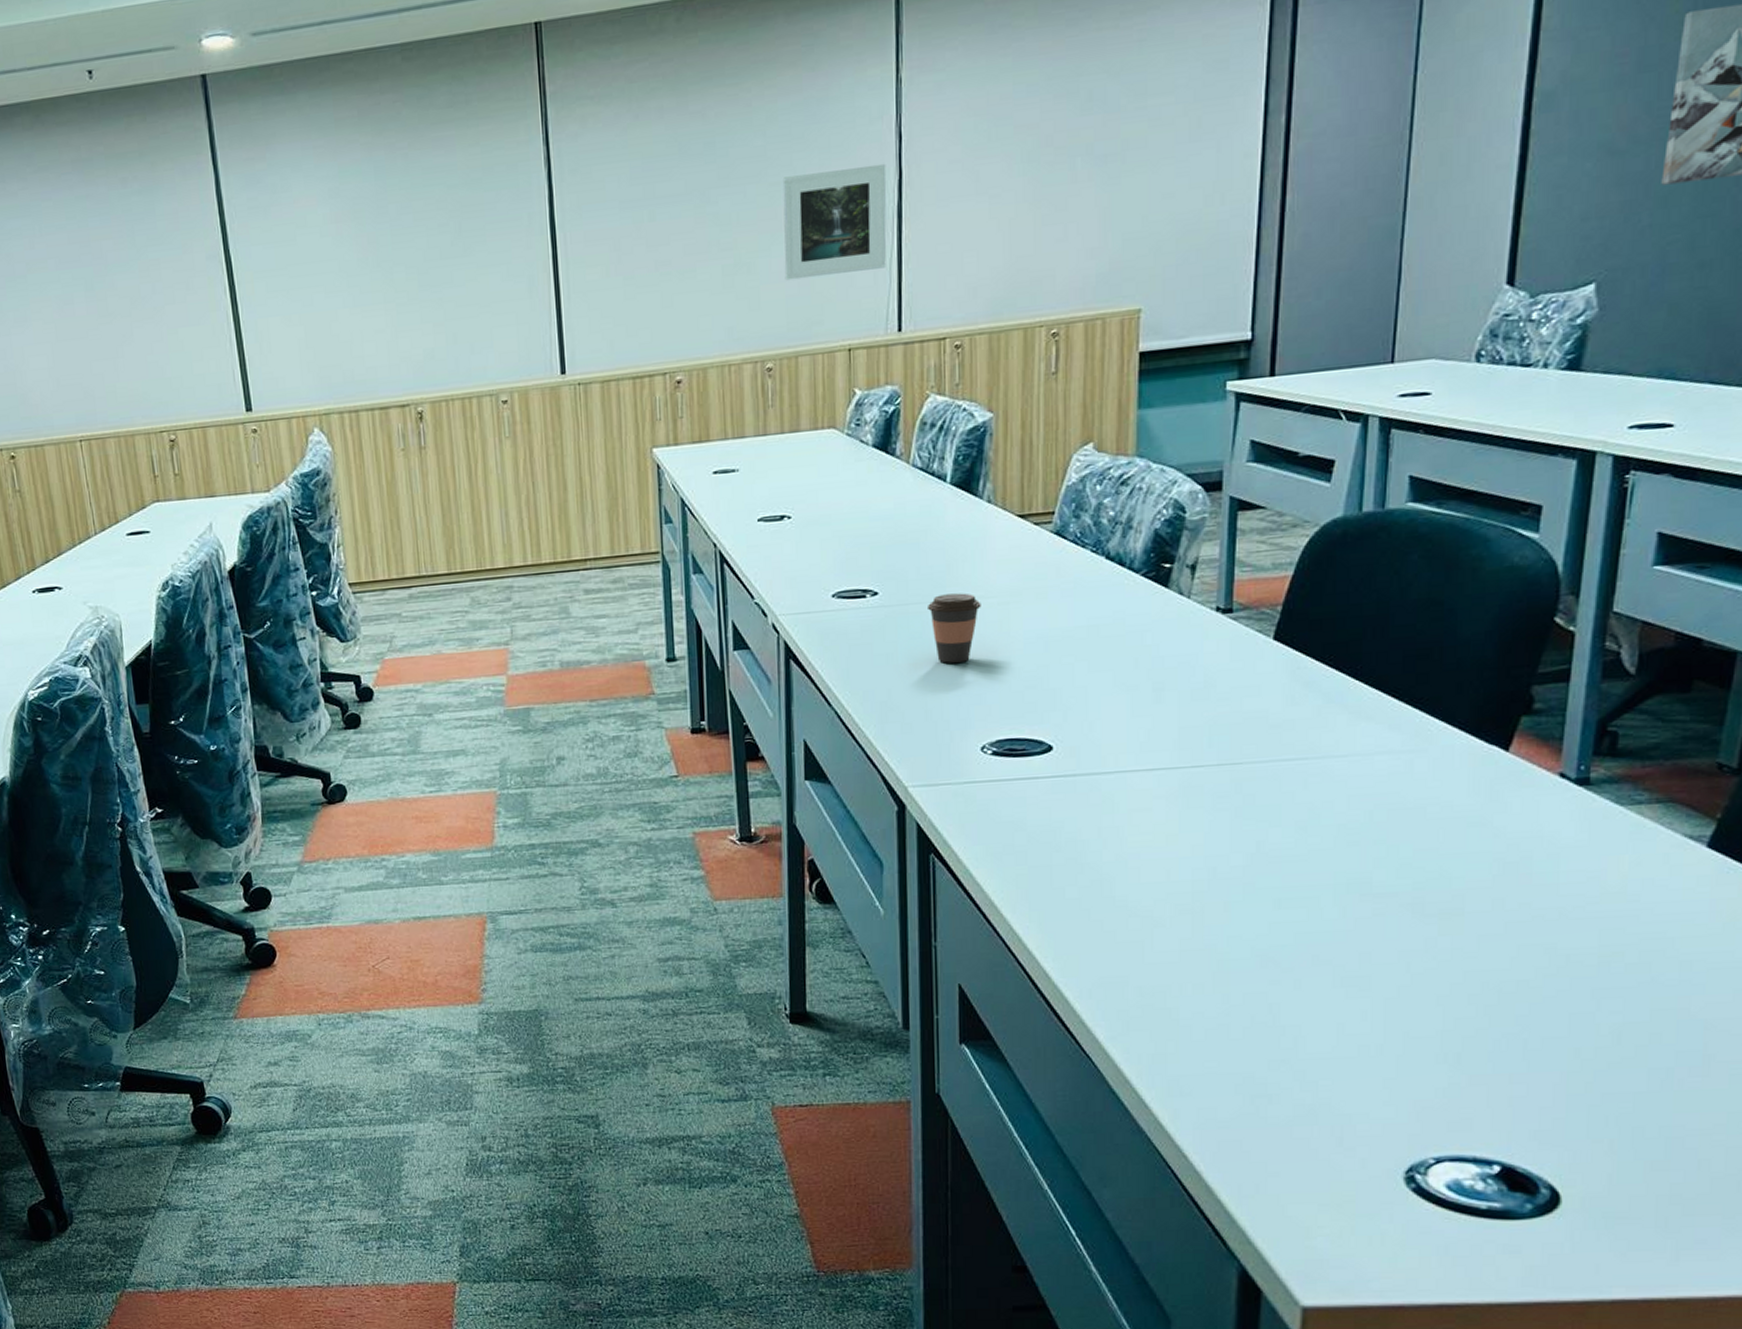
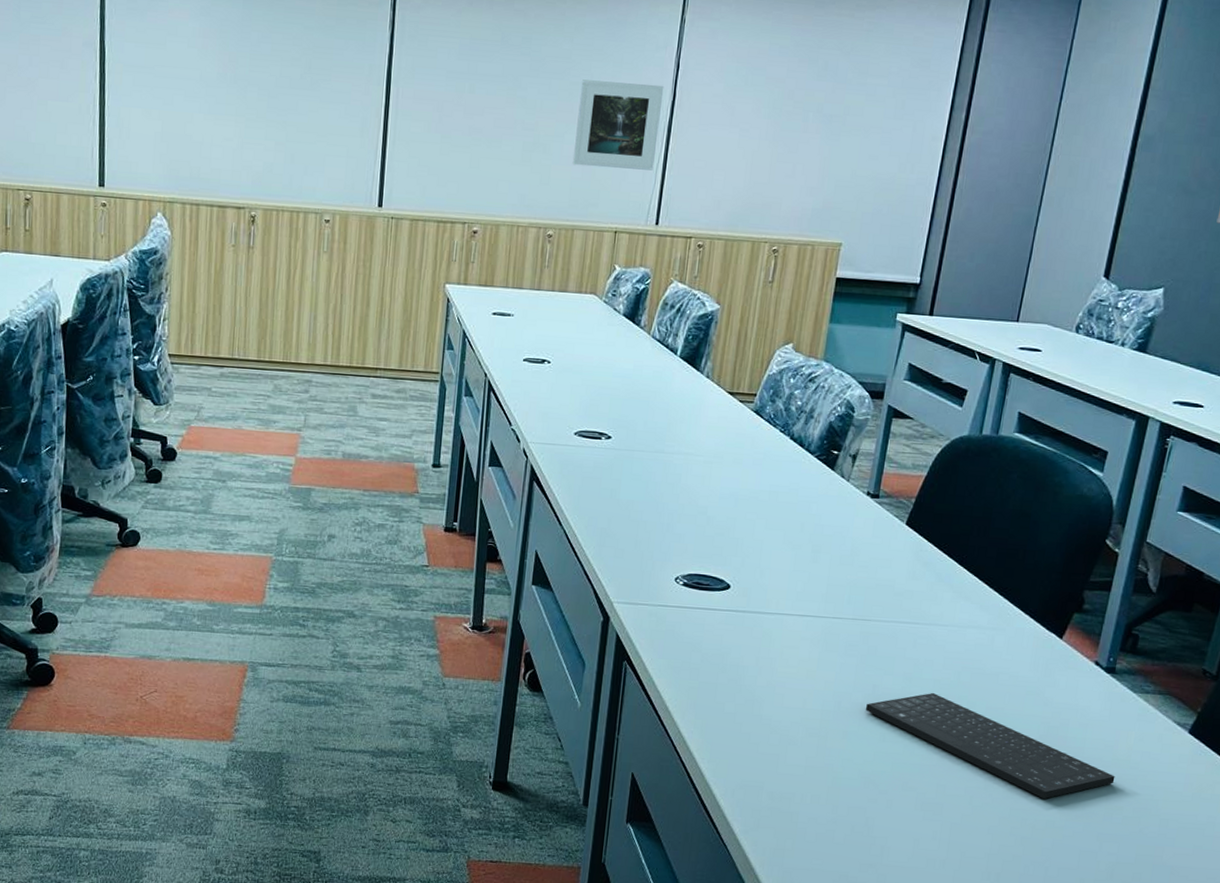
coffee cup: present [926,593,981,663] -> none [648,447,691,505]
keyboard: none [1249,840,1608,955] -> present [865,692,1115,800]

